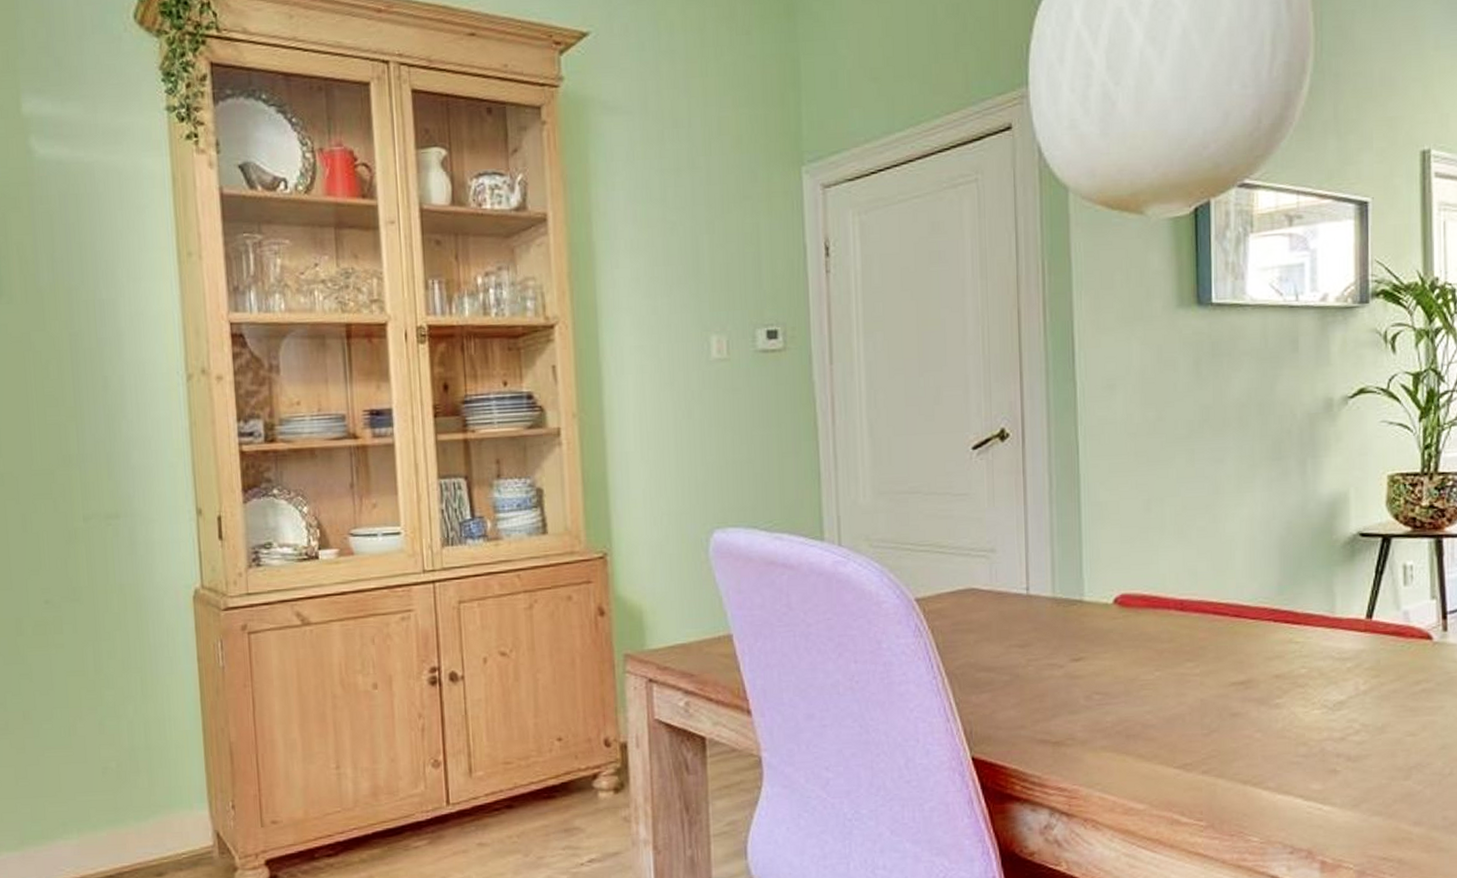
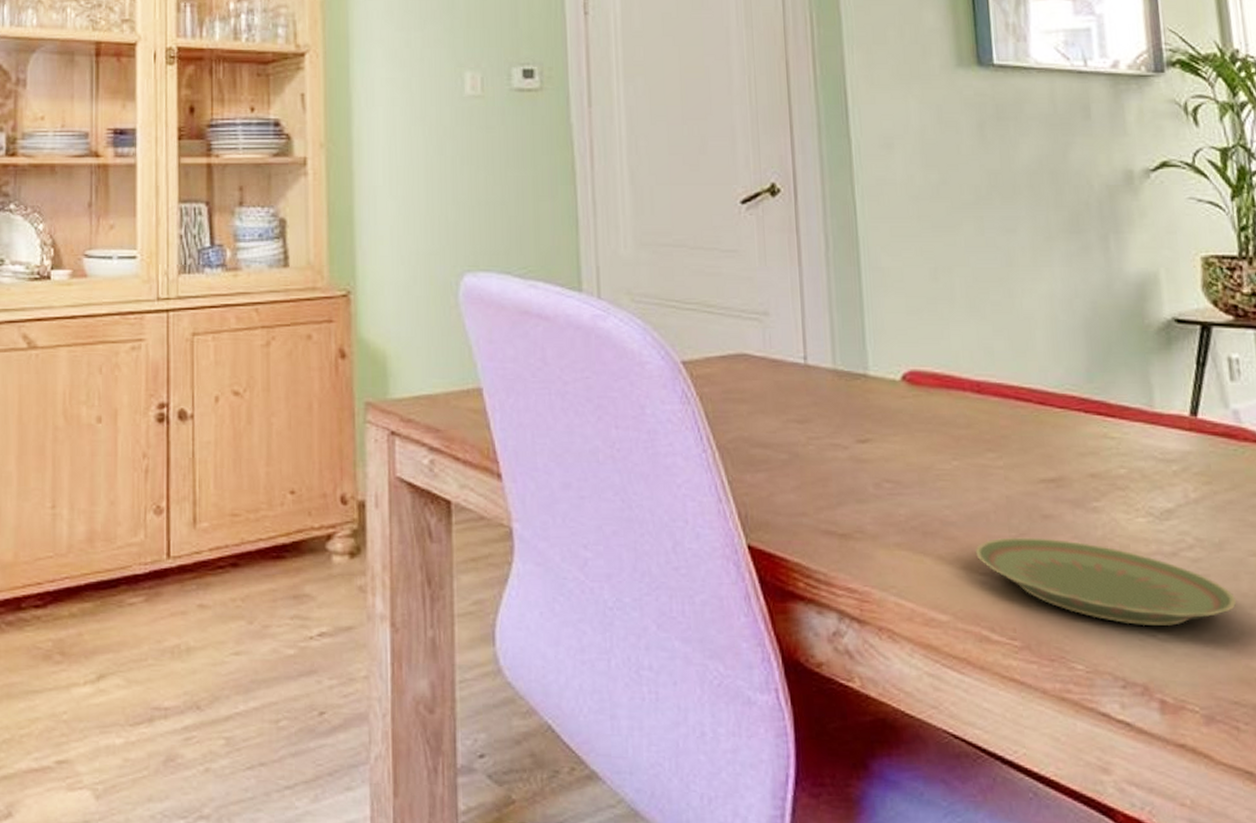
plate: none [1171,733,1393,801] -> present [975,537,1237,626]

